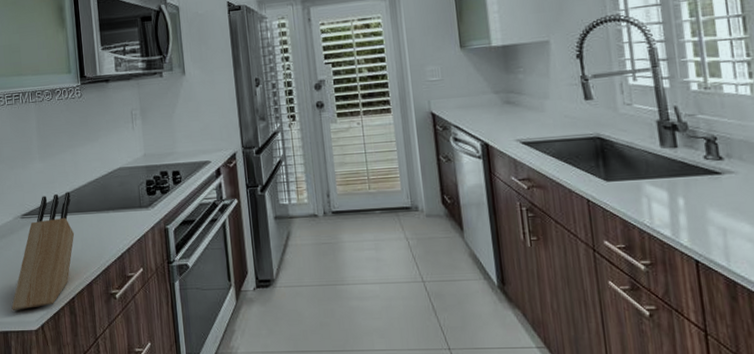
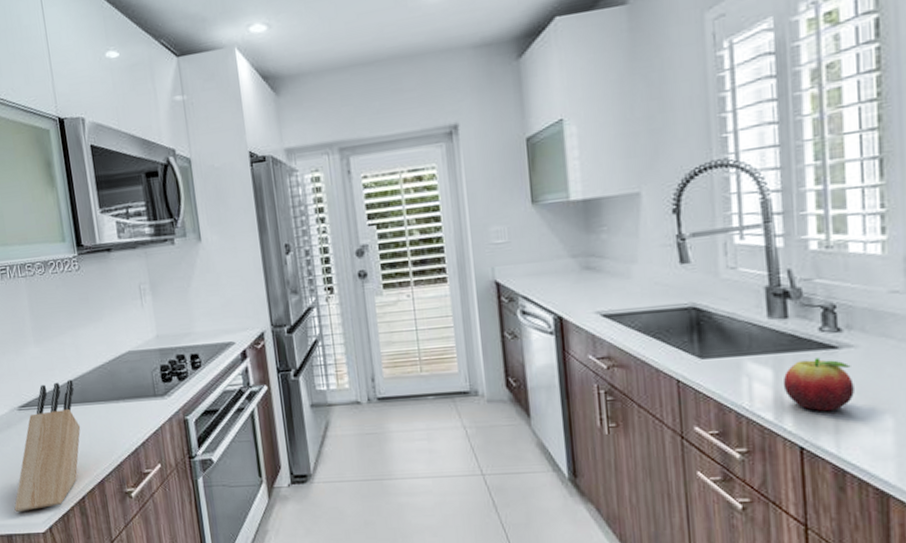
fruit: none [676,182,738,228] -> present [782,358,854,411]

